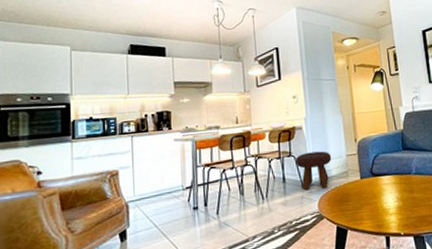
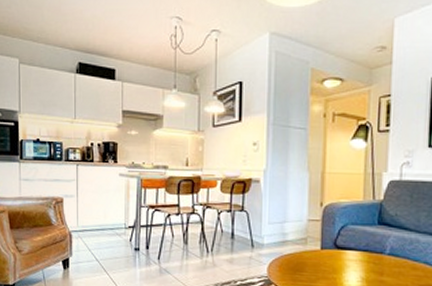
footstool: present [295,151,332,191] -> none [247,210,290,253]

